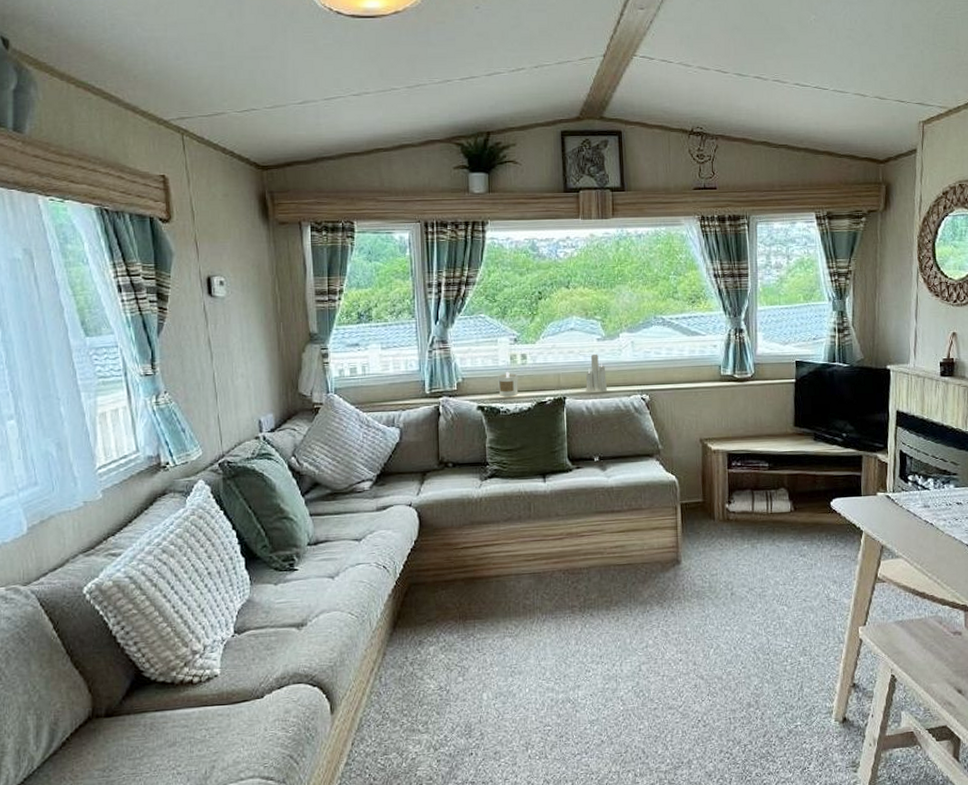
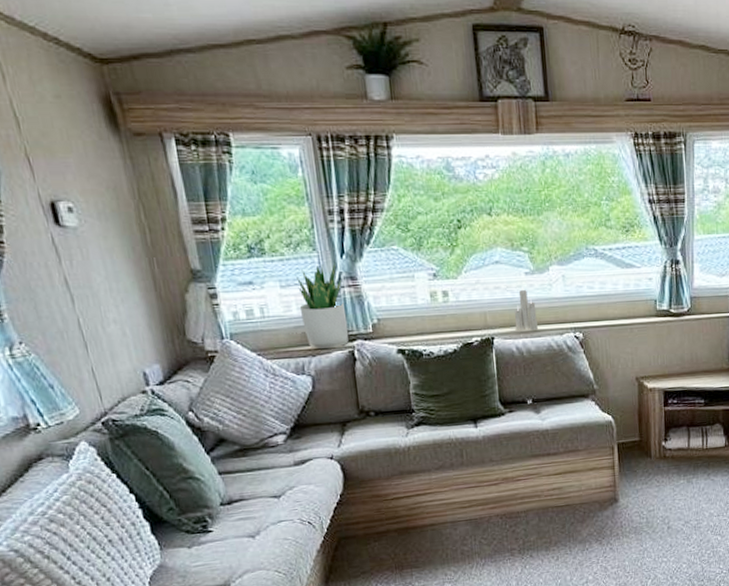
planter: none [395,327,436,405] -> present [295,261,349,350]
candle: present [498,371,519,398] -> none [417,310,442,340]

